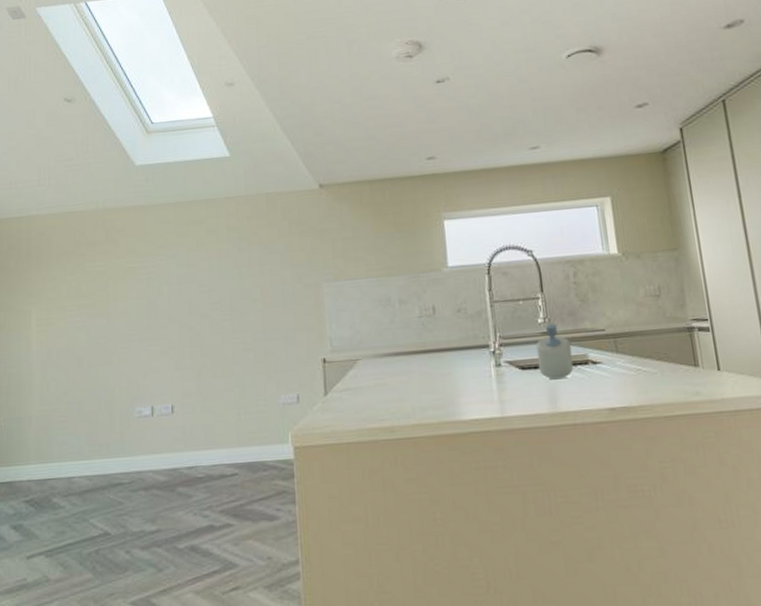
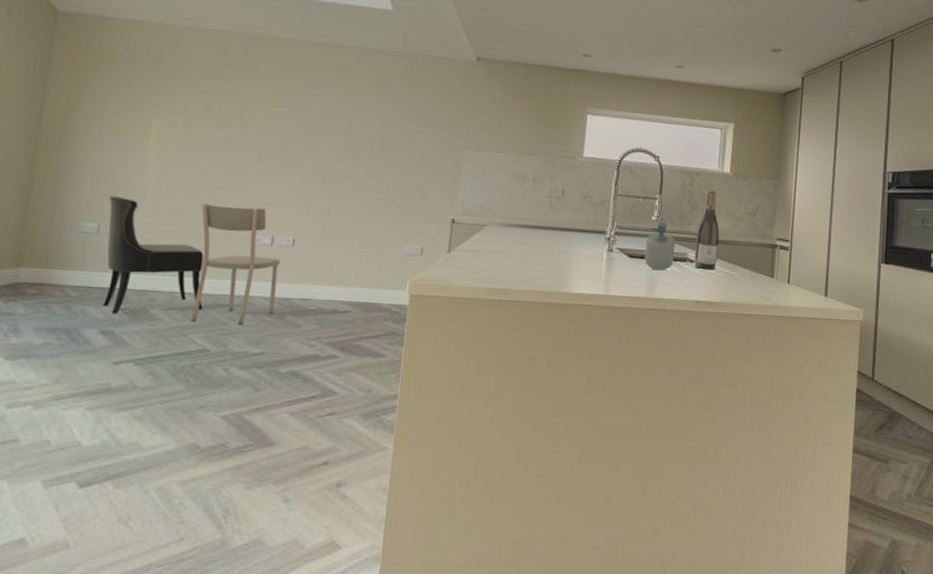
dining chair: none [4,389,98,508] -> present [103,195,204,314]
dining chair: none [84,379,165,505] -> present [191,203,281,326]
wine bottle: none [593,277,626,370] -> present [694,190,719,270]

